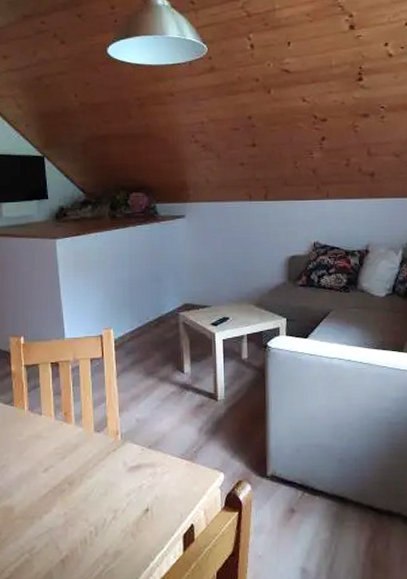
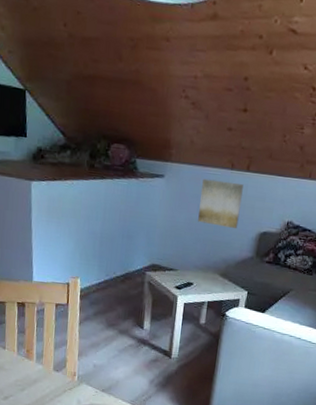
wall art: none [223,212,265,257] -> present [198,178,244,229]

